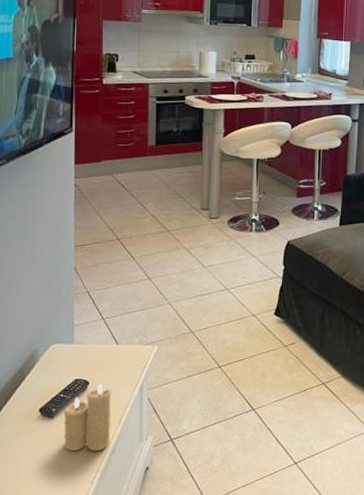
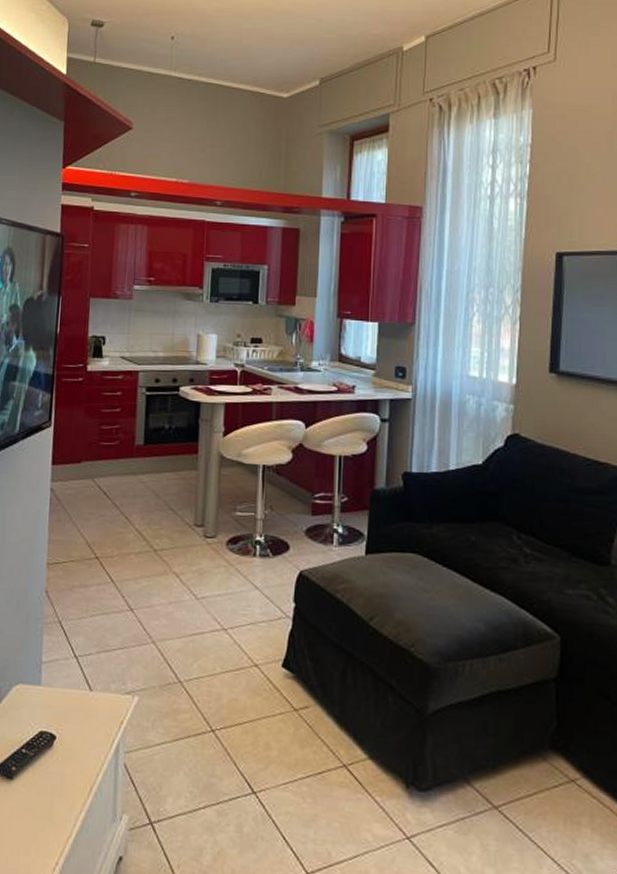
candle: present [63,383,112,452] -> none [23,739,82,829]

